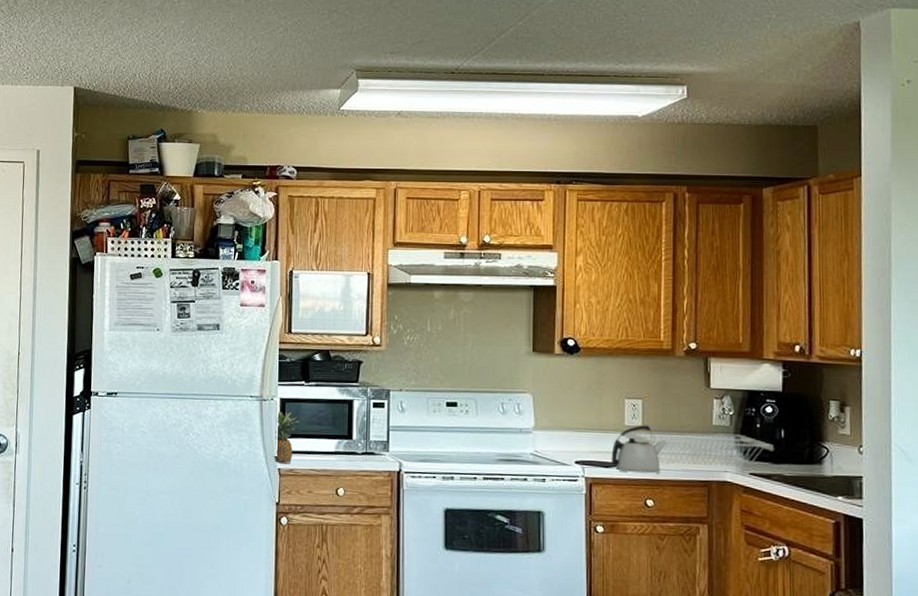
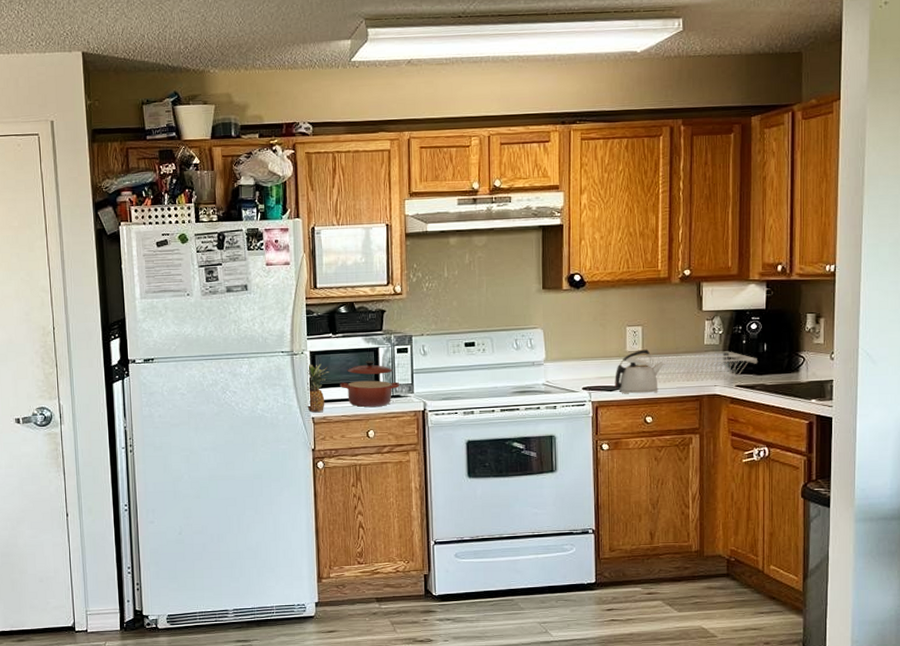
saucepan: none [309,413,375,464] -> present [339,361,400,408]

